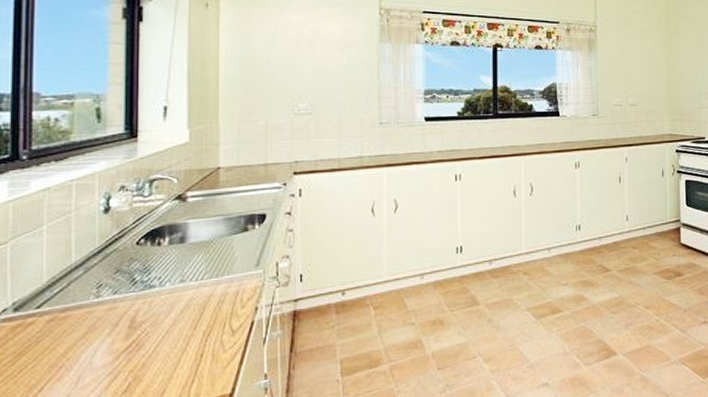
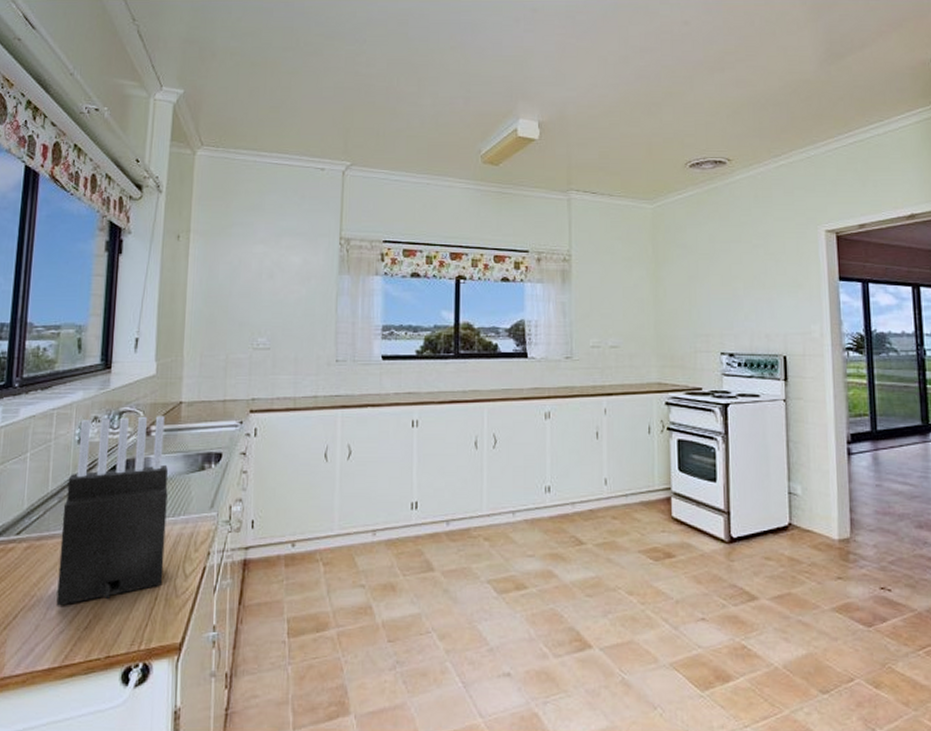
knife block: none [89,182,209,374] -> present [56,416,168,606]

